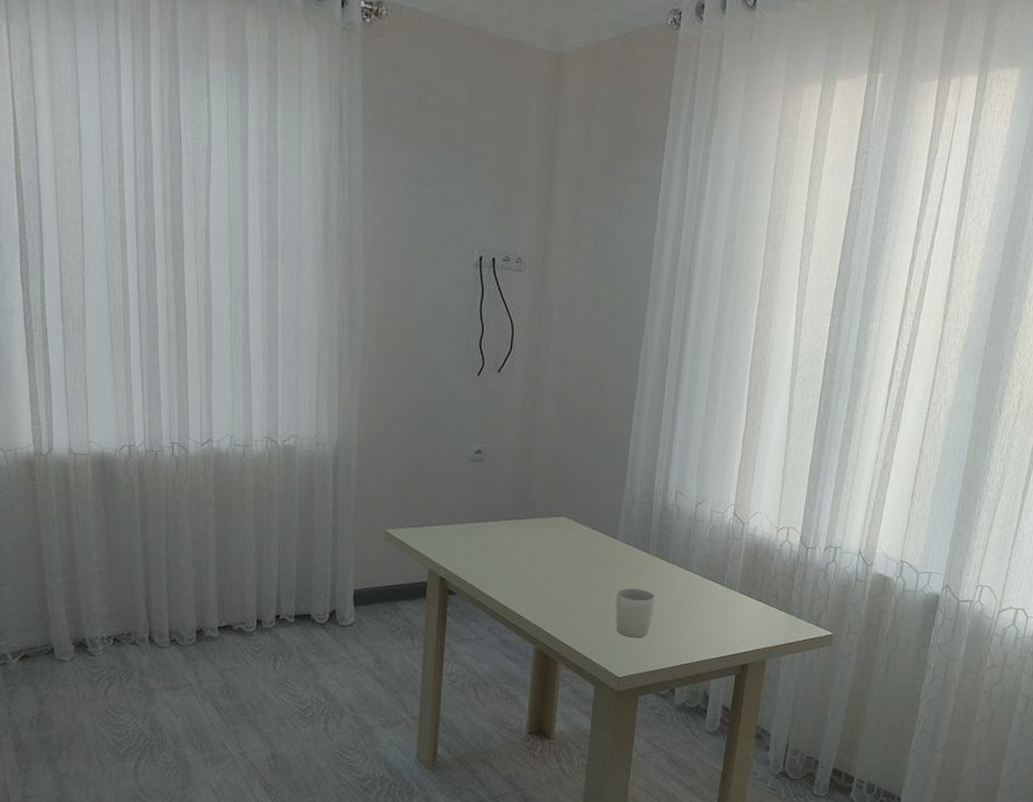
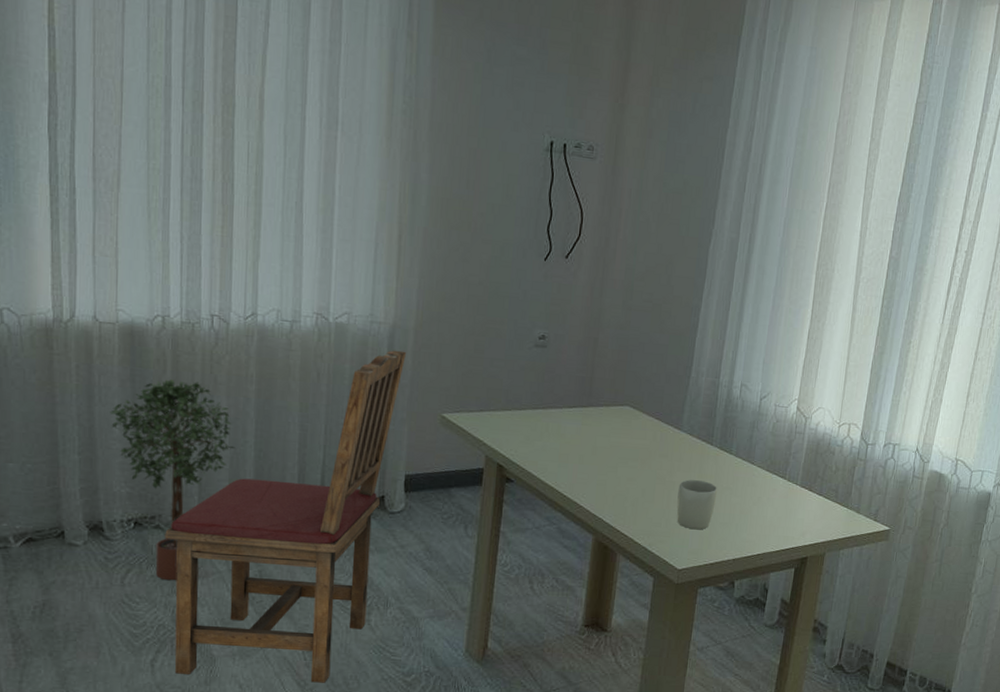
potted tree: none [87,505,199,693] -> present [110,379,235,581]
dining chair: none [140,469,350,788] -> present [165,350,406,683]

